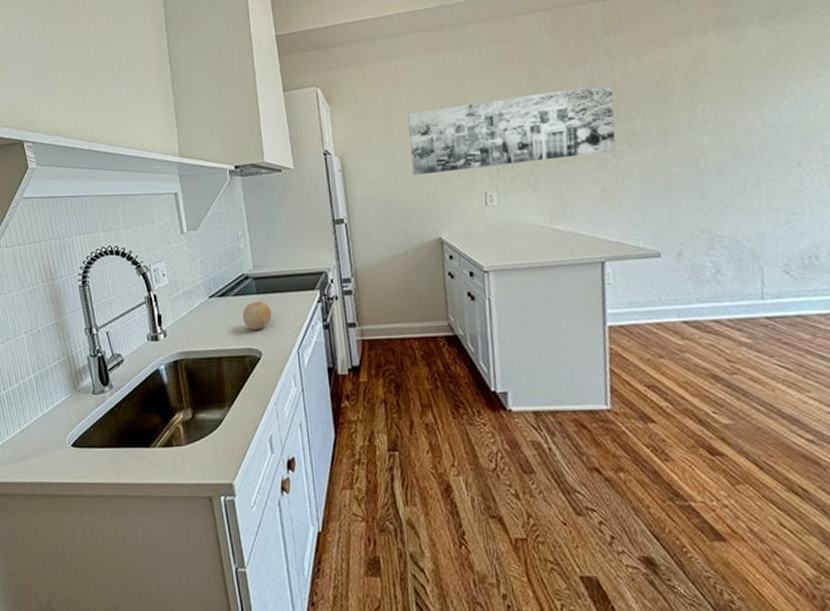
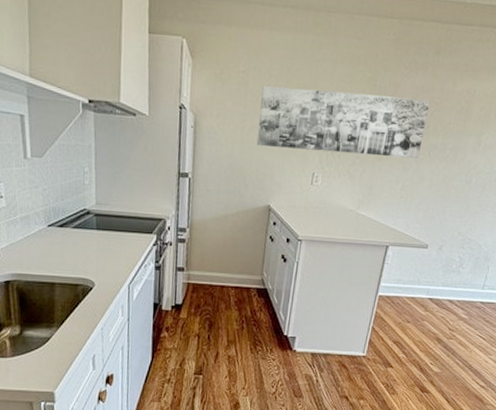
fruit: present [242,301,272,330] -> none [79,236,109,263]

